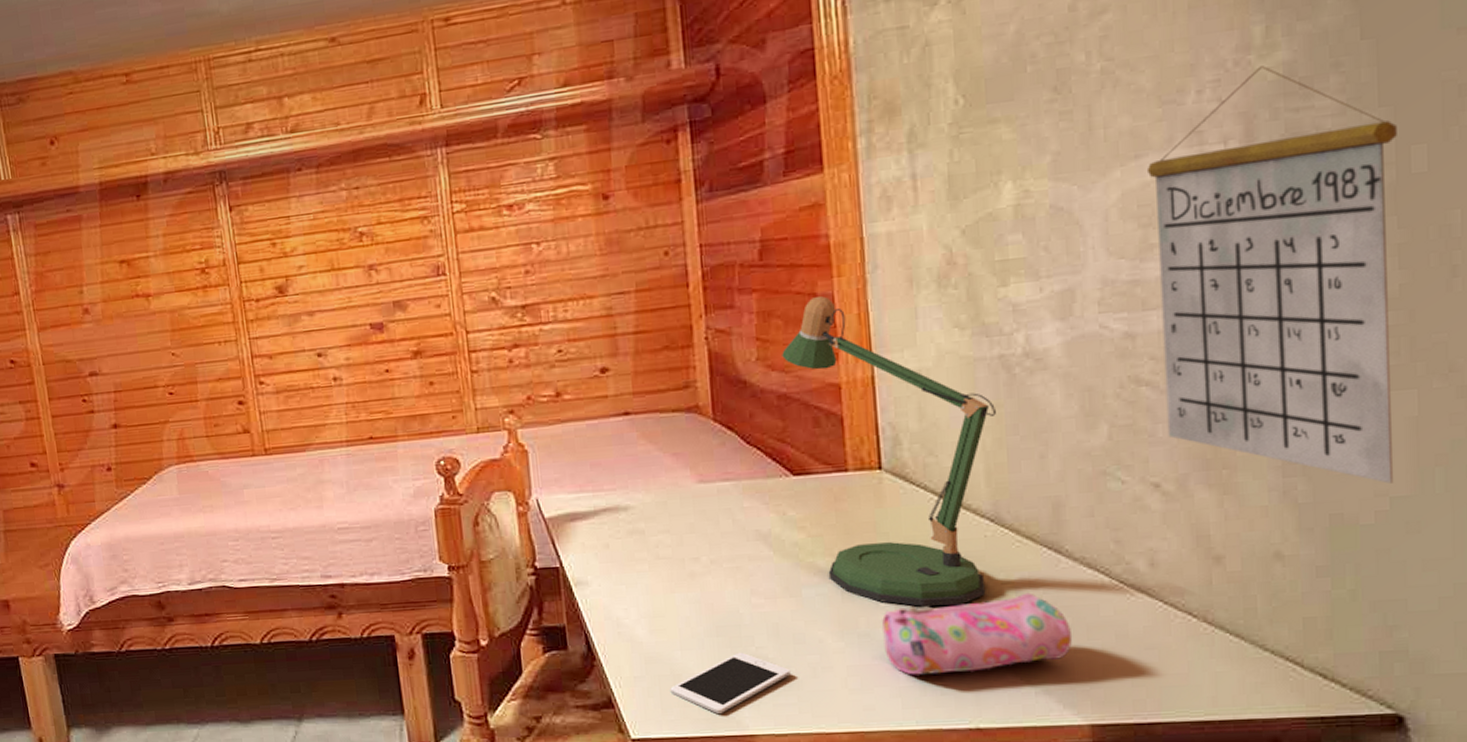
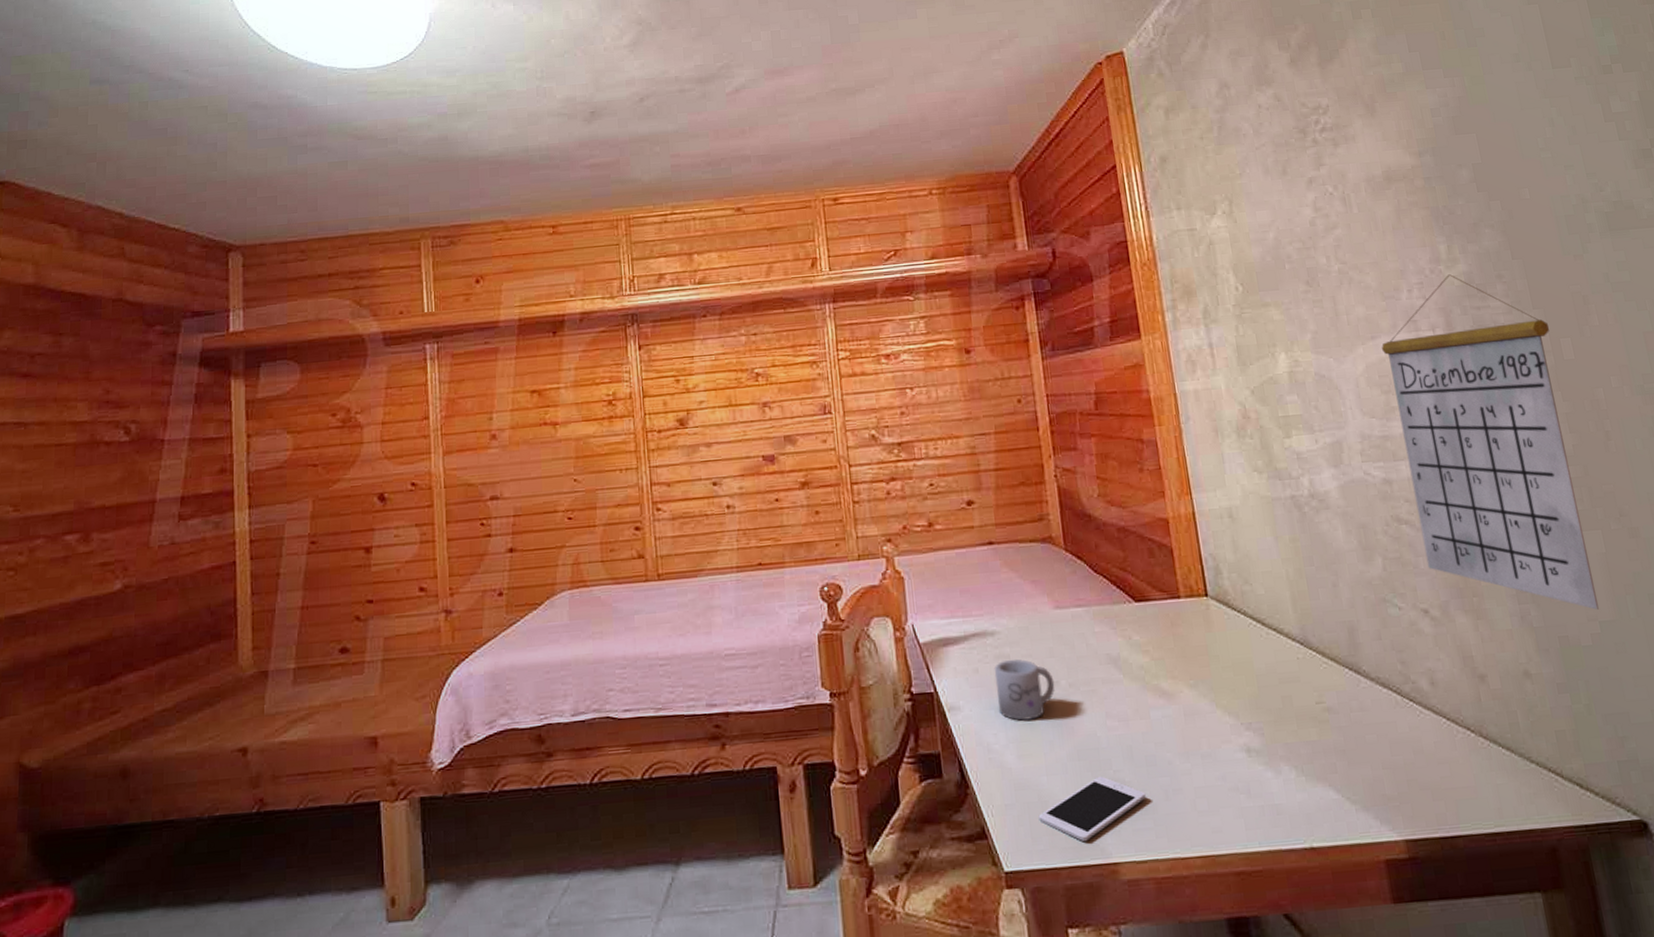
mug: none [626,534,695,596] -> present [994,659,1055,721]
desk lamp: present [782,296,996,607] -> none [1118,442,1305,727]
pencil case: present [881,592,1072,675] -> none [1220,711,1380,795]

